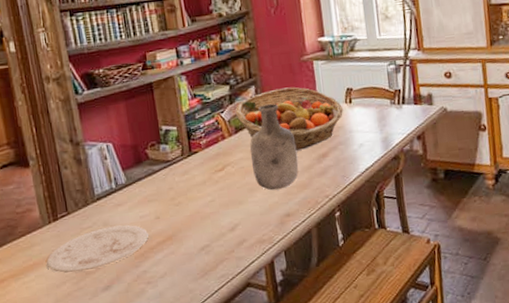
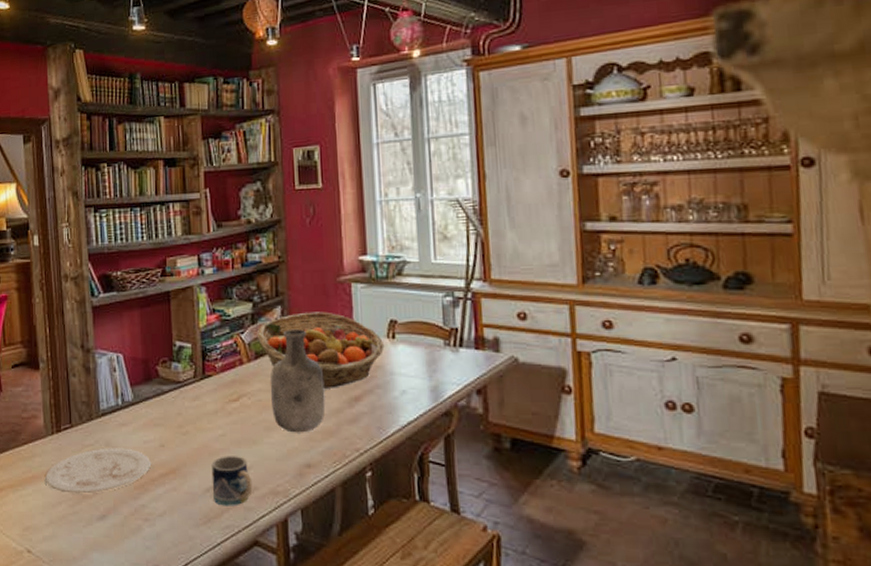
mug: none [204,216,242,260] -> present [211,456,253,506]

